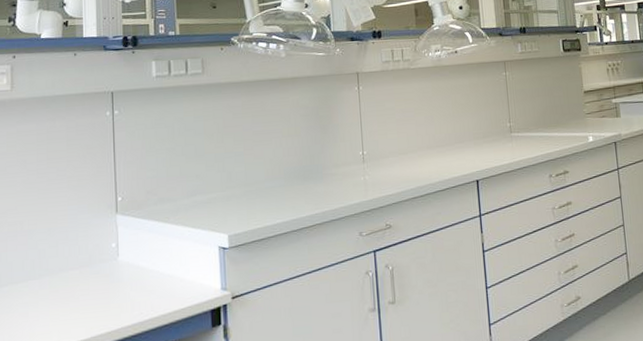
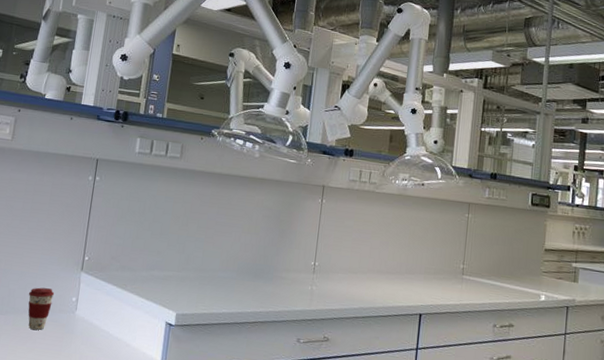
coffee cup: none [61,240,91,287] -> present [28,287,55,330]

